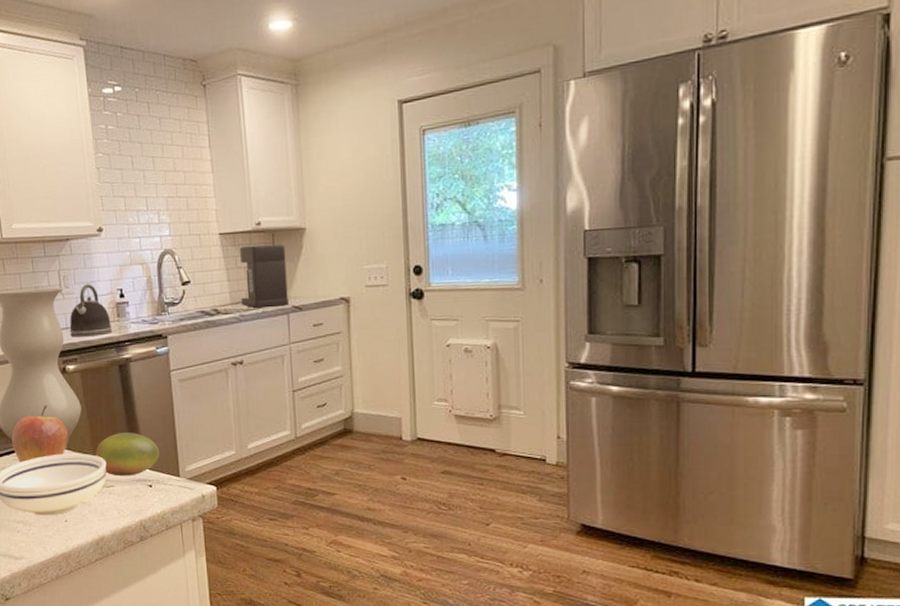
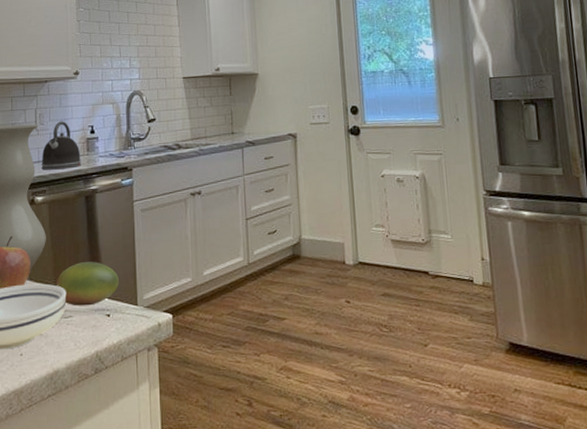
coffee maker: present [240,244,289,309] -> none [200,87,243,144]

